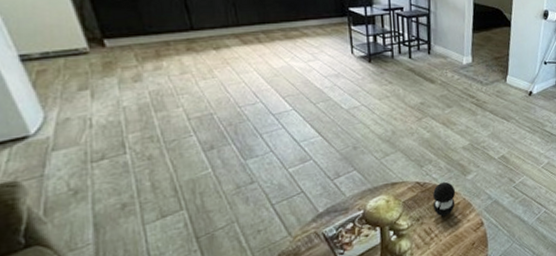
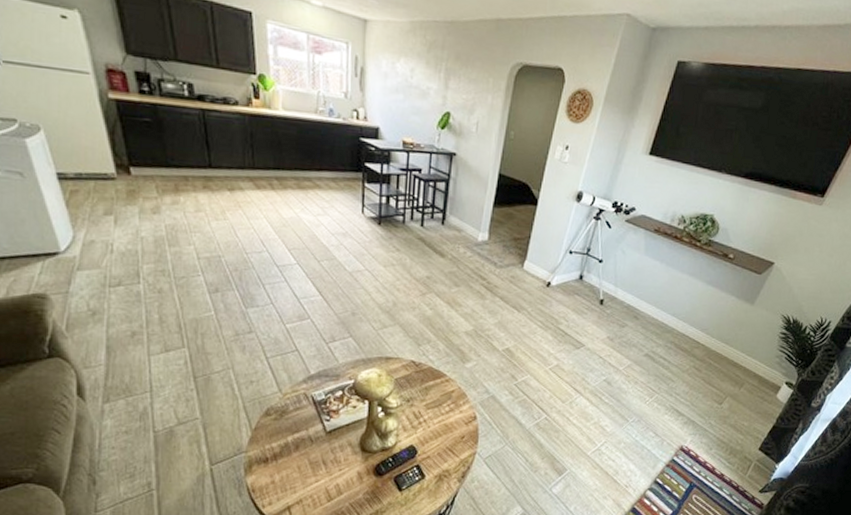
speaker: present [432,181,456,216] -> none [425,365,452,402]

